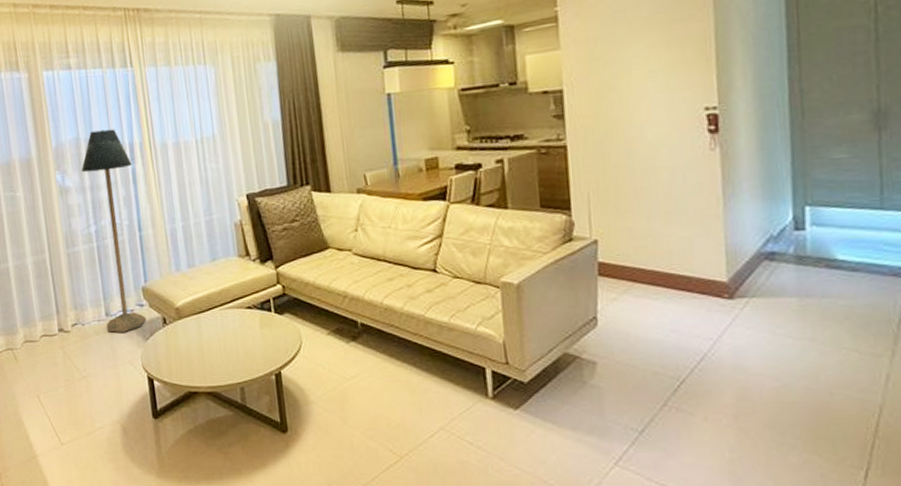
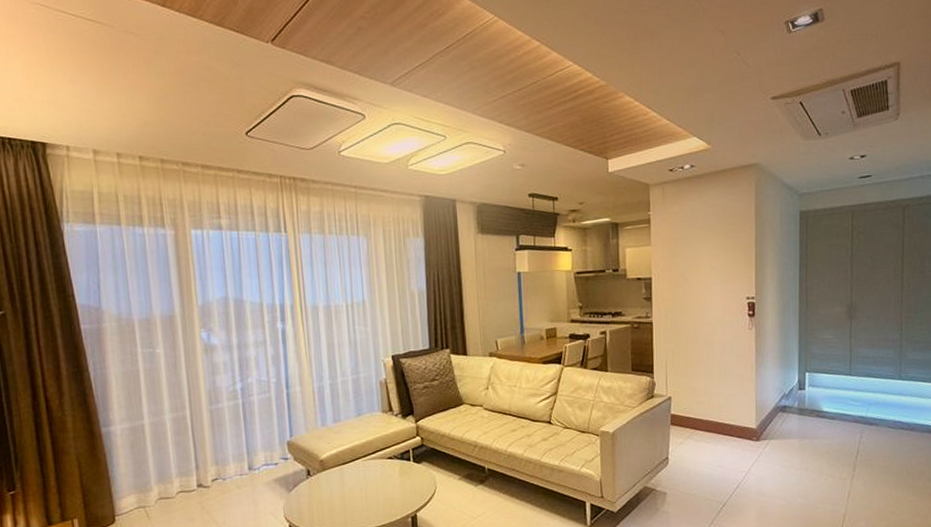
floor lamp: present [81,129,146,333] -> none [228,290,290,486]

